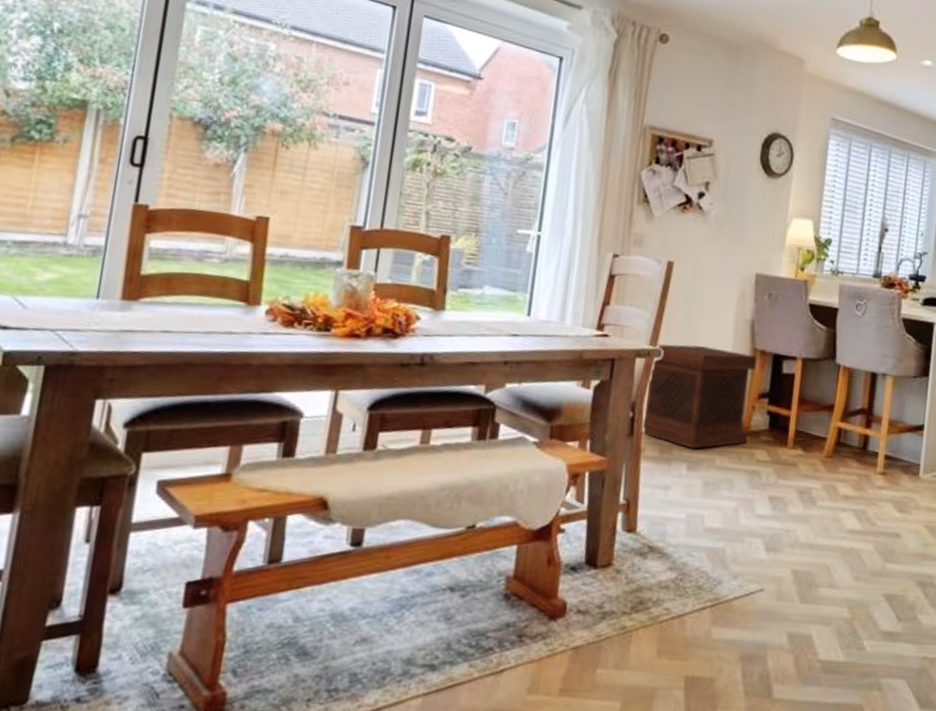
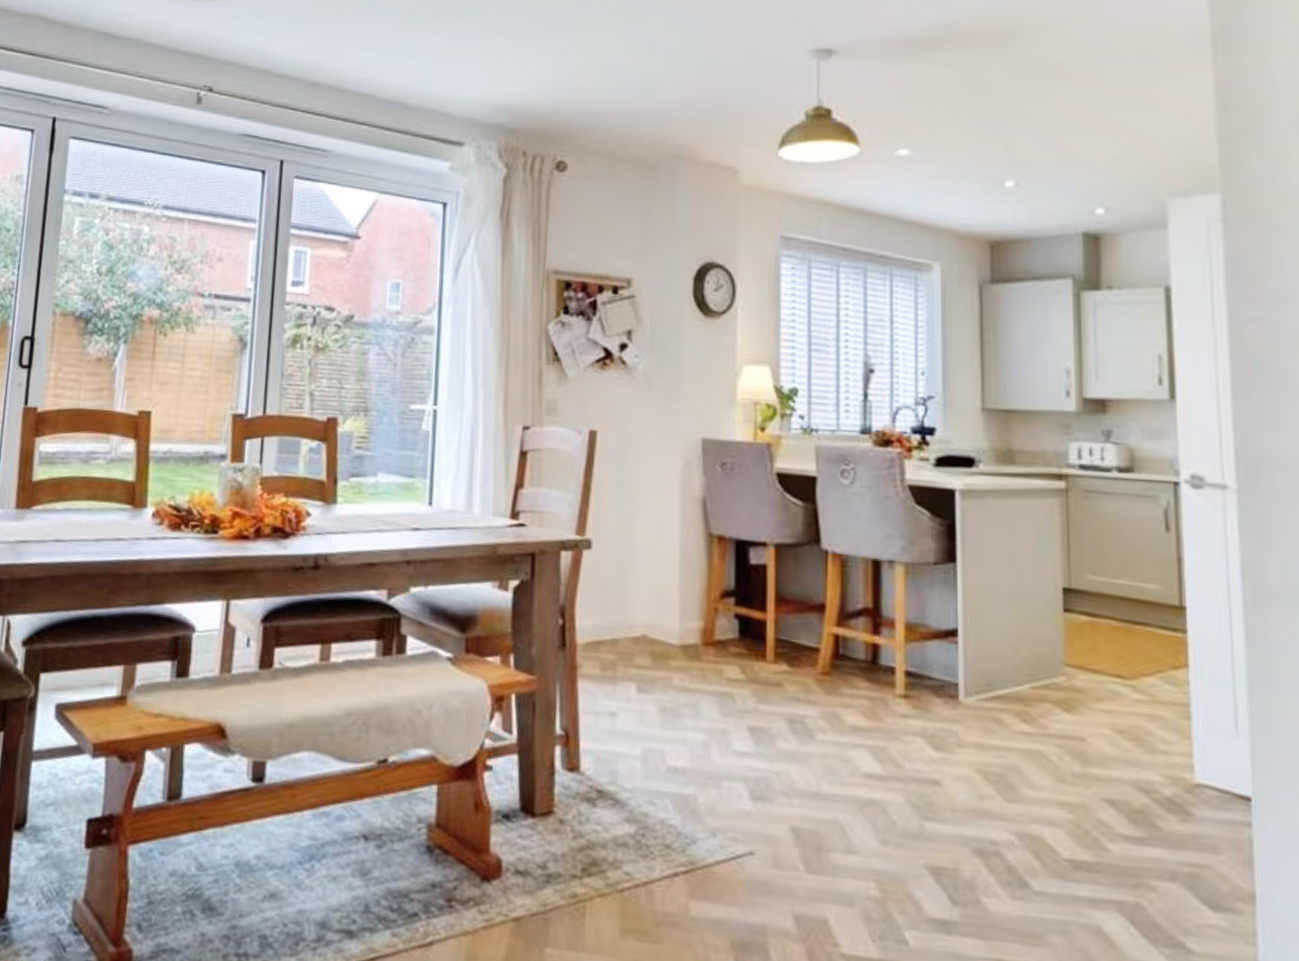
side table: present [641,344,757,449] -> none [576,532,715,664]

